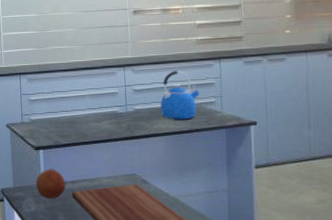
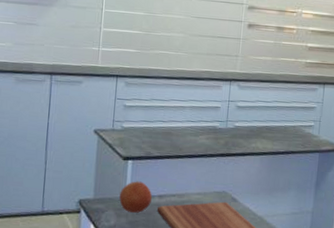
kettle: present [160,70,201,120] -> none [261,91,302,141]

